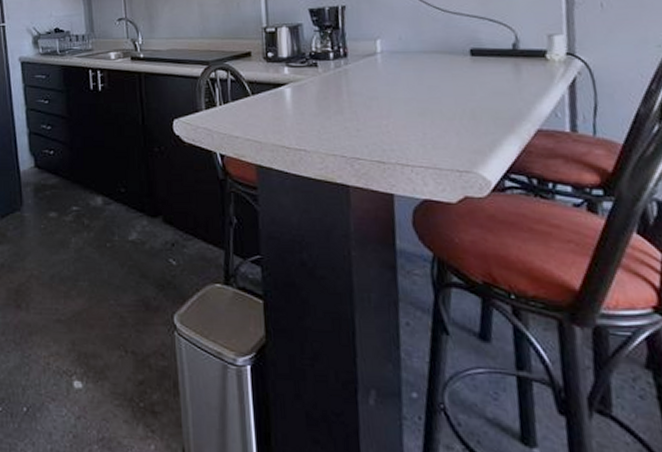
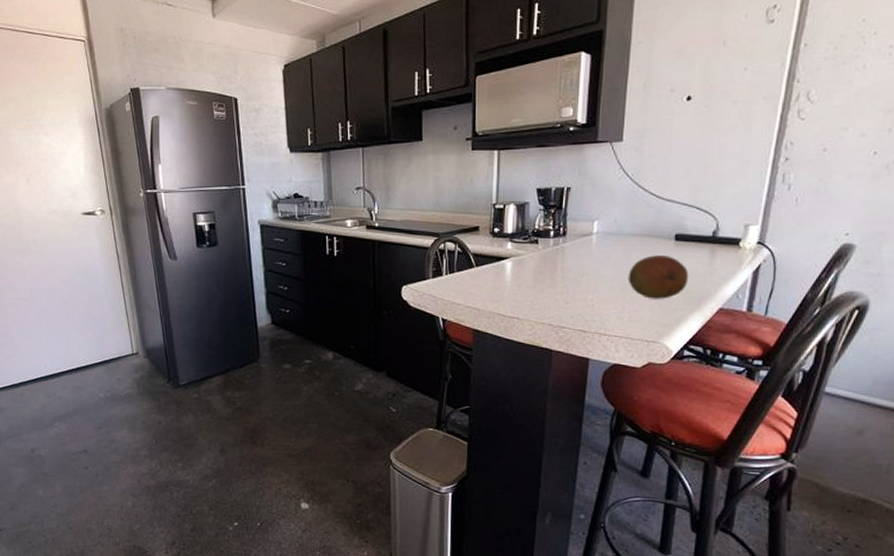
fruit: none [423,73,495,122] -> present [628,255,689,299]

